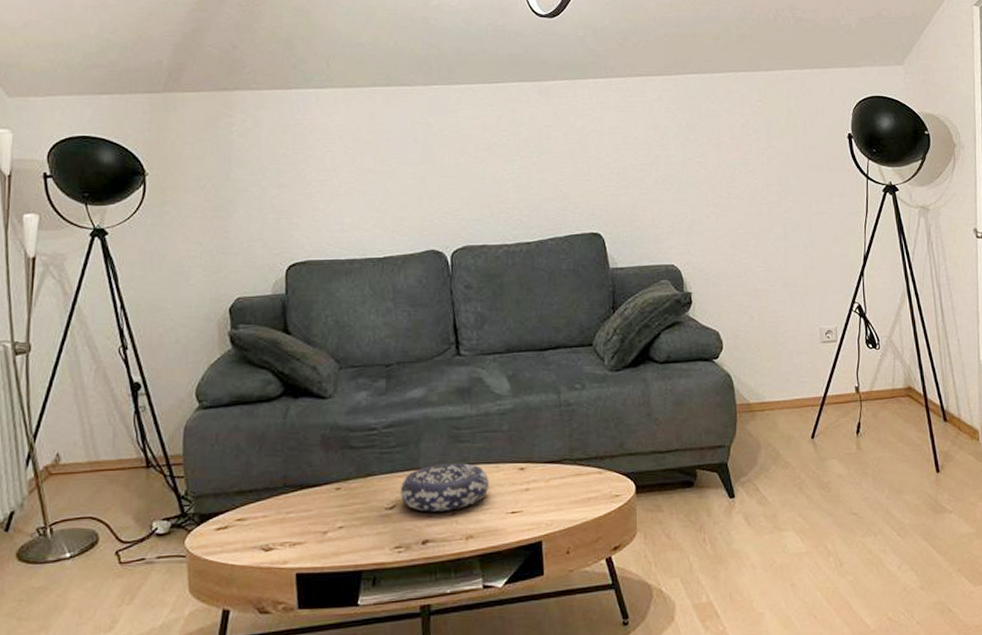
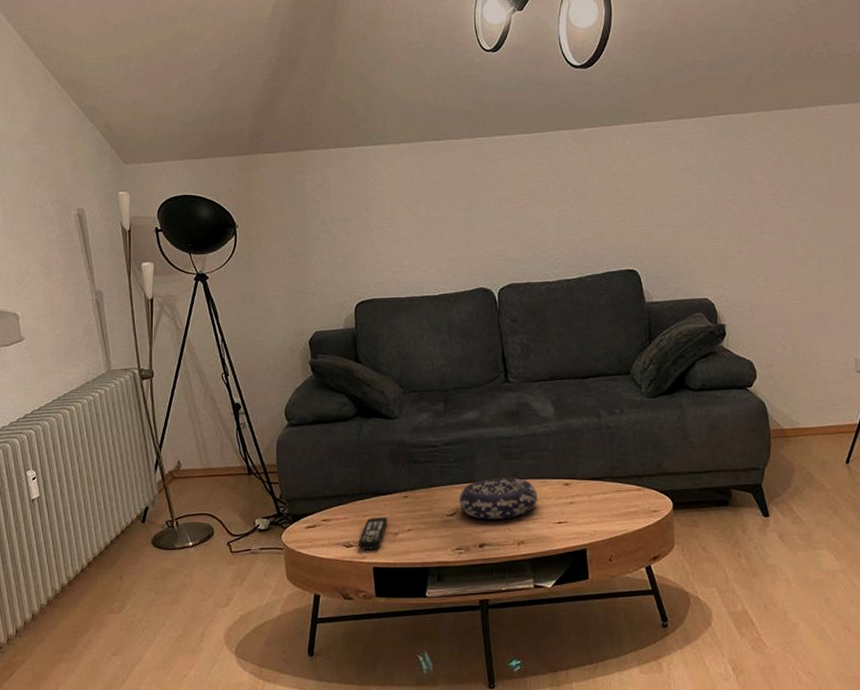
remote control: none [280,513,316,553] -> present [359,517,388,550]

